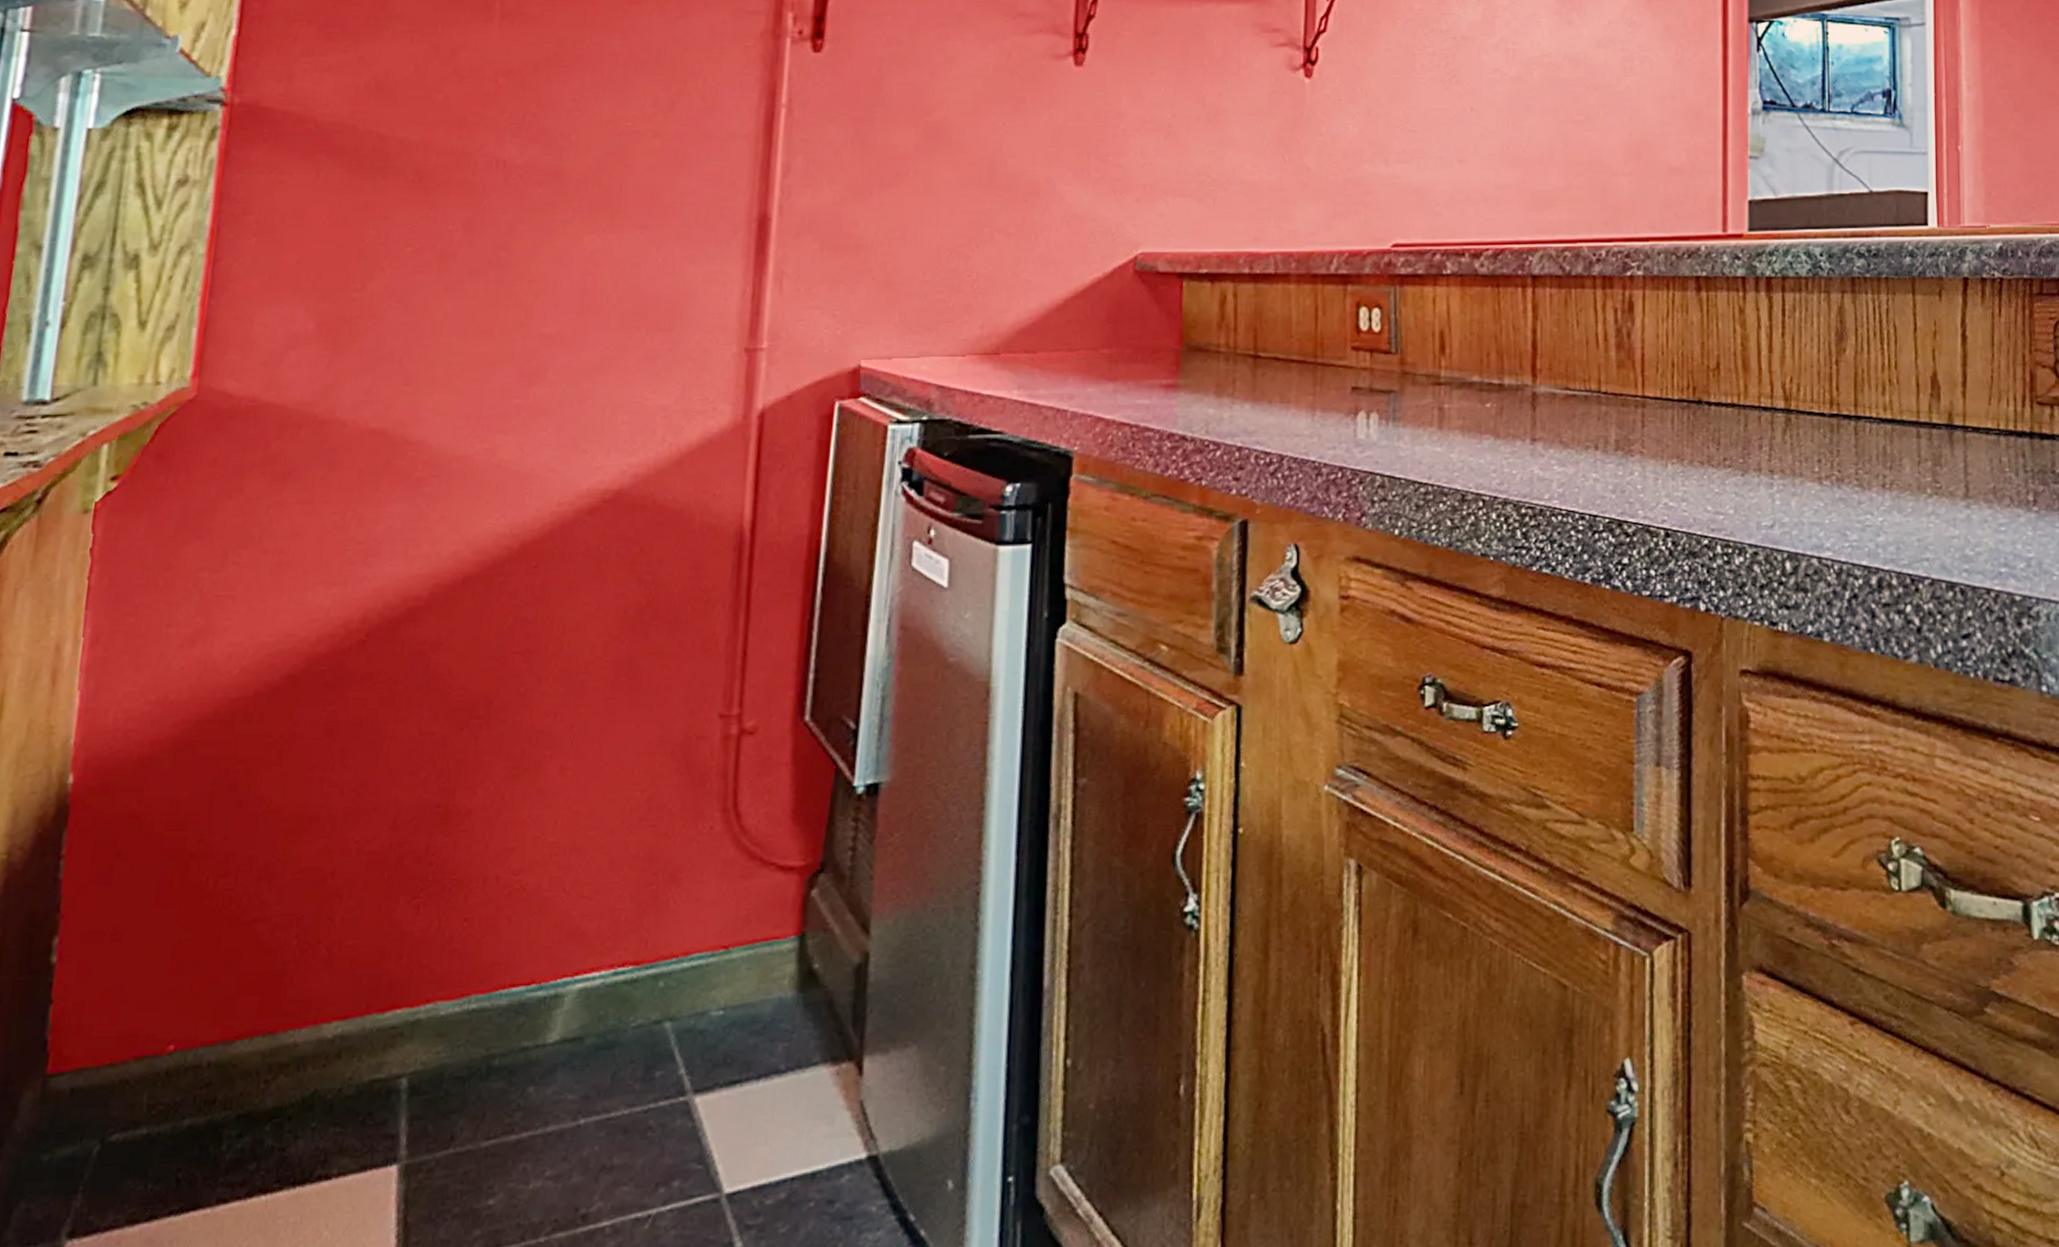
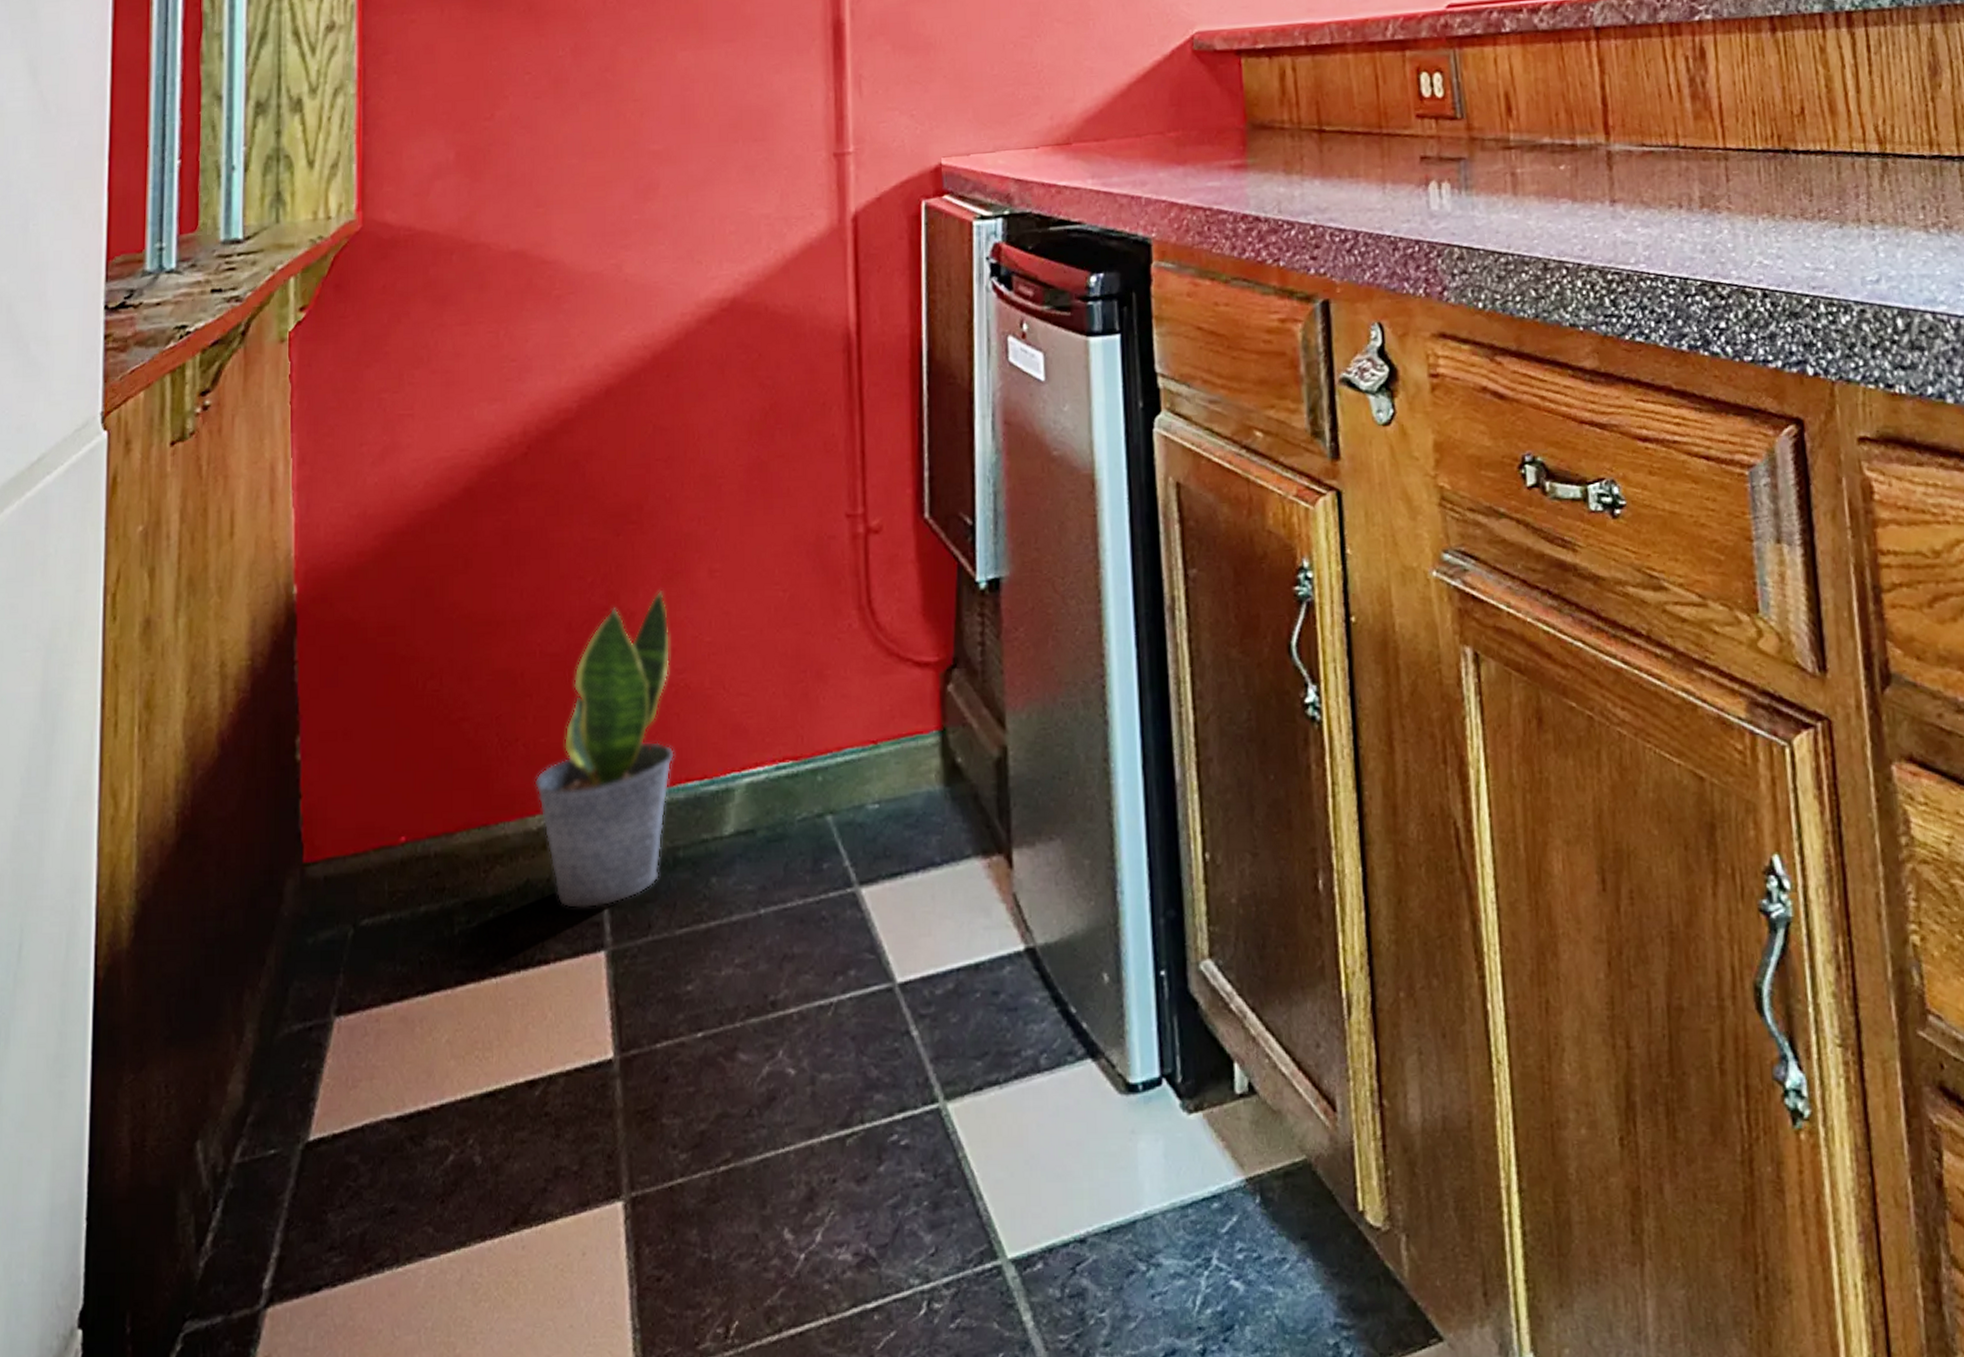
potted plant: none [334,788,509,1121] -> present [534,591,674,909]

